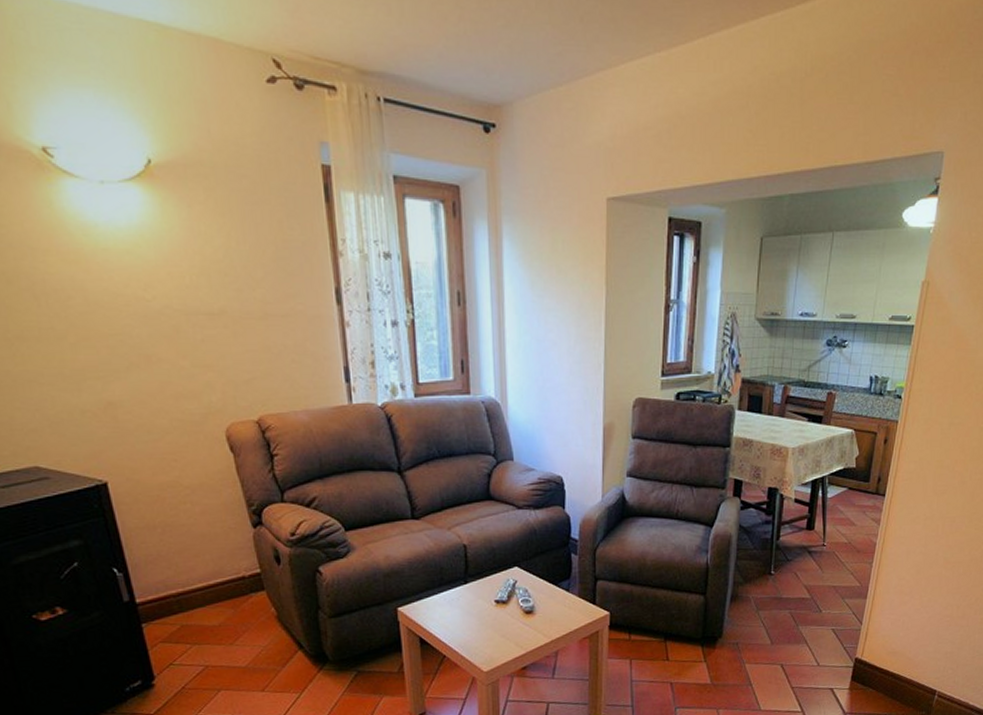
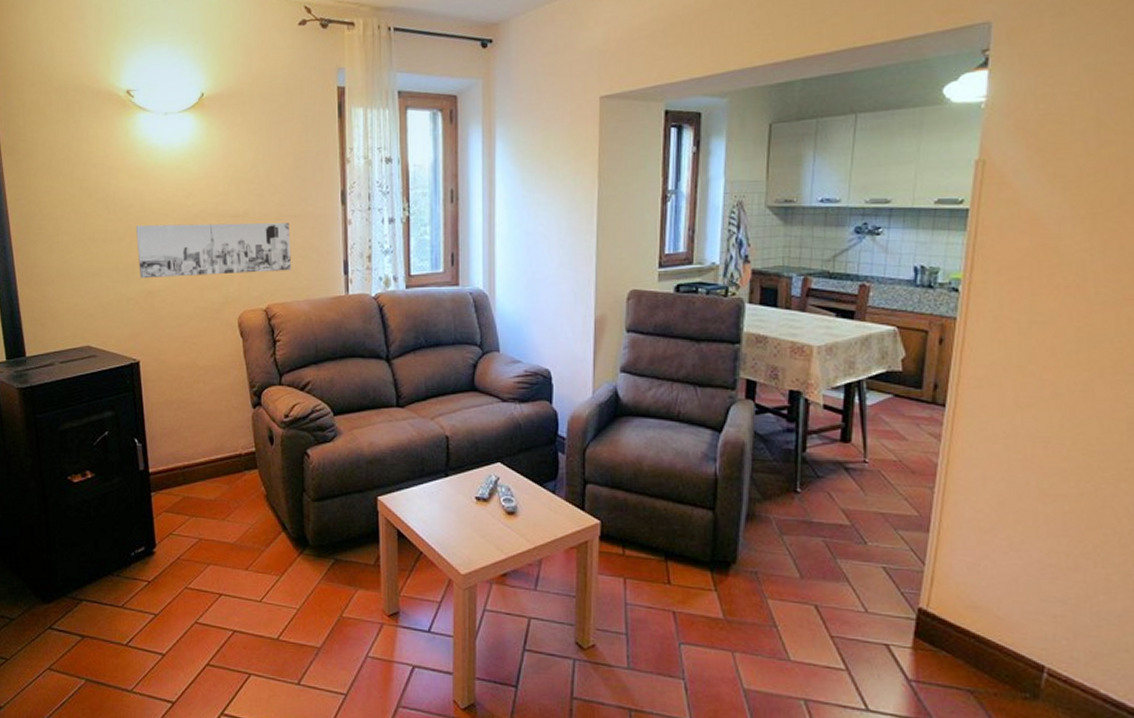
wall art: none [79,322,285,387] -> present [135,222,292,279]

